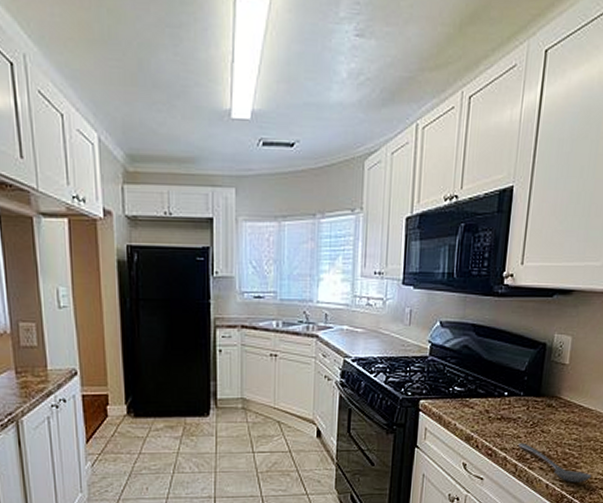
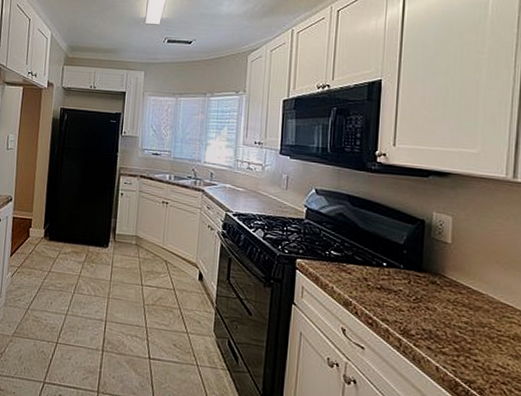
stirrer: present [518,442,592,483] -> none [401,316,491,372]

